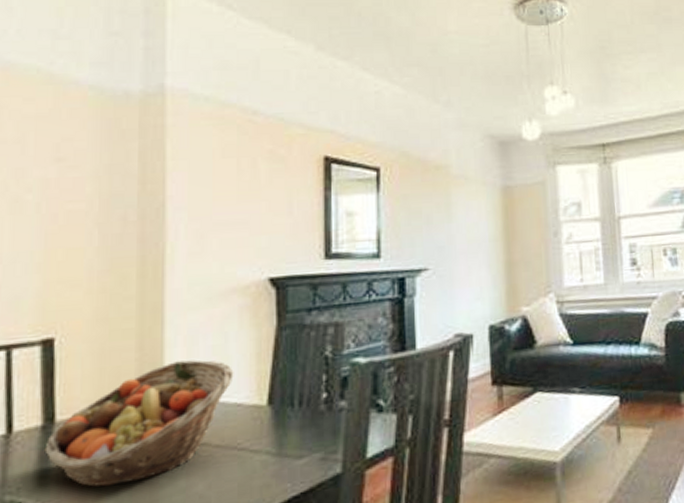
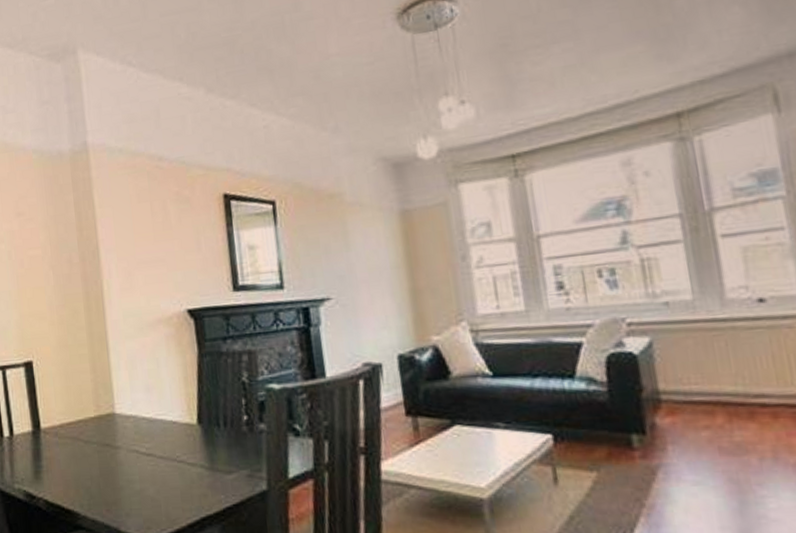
fruit basket: present [44,360,234,487] -> none [36,382,168,484]

